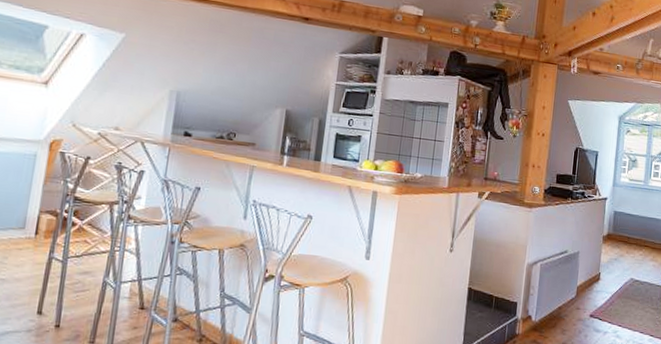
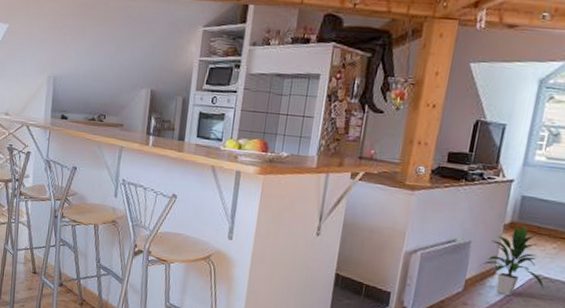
indoor plant: none [588,237,637,299] -> present [481,226,544,296]

